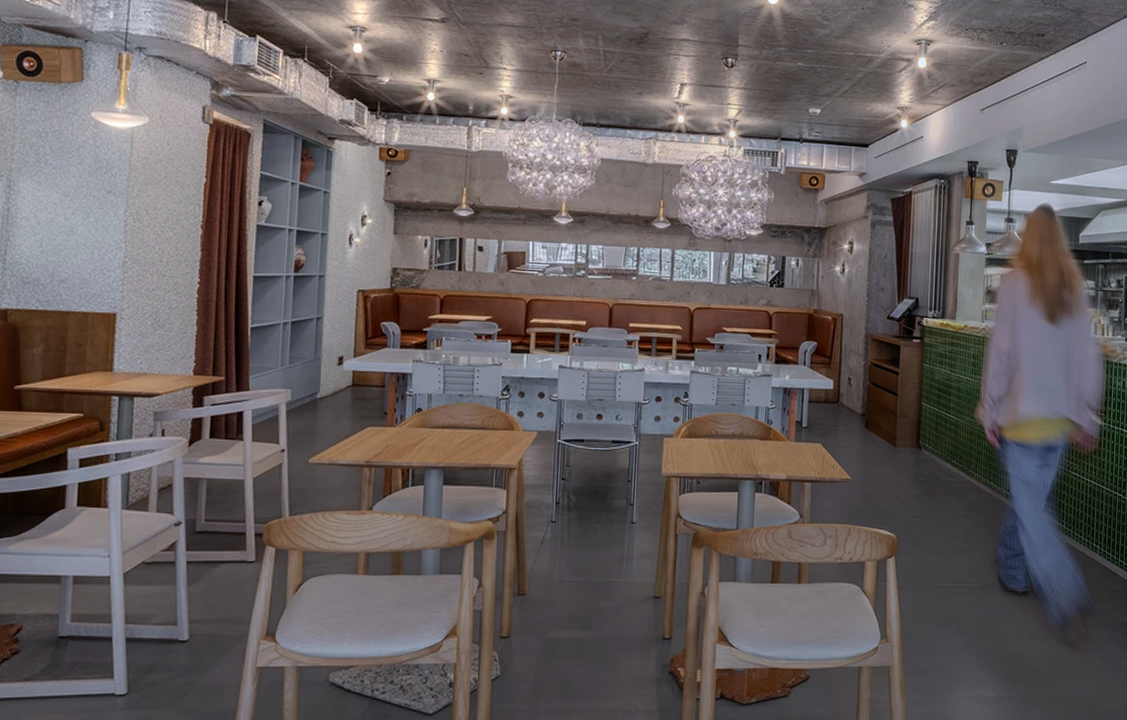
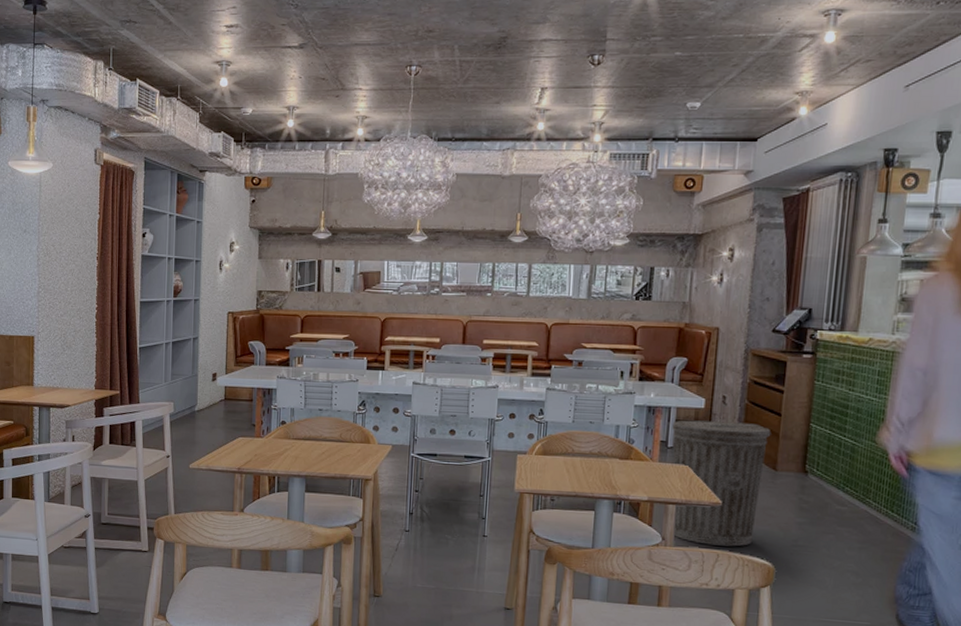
trash can: none [806,400,890,520] -> present [672,420,771,547]

